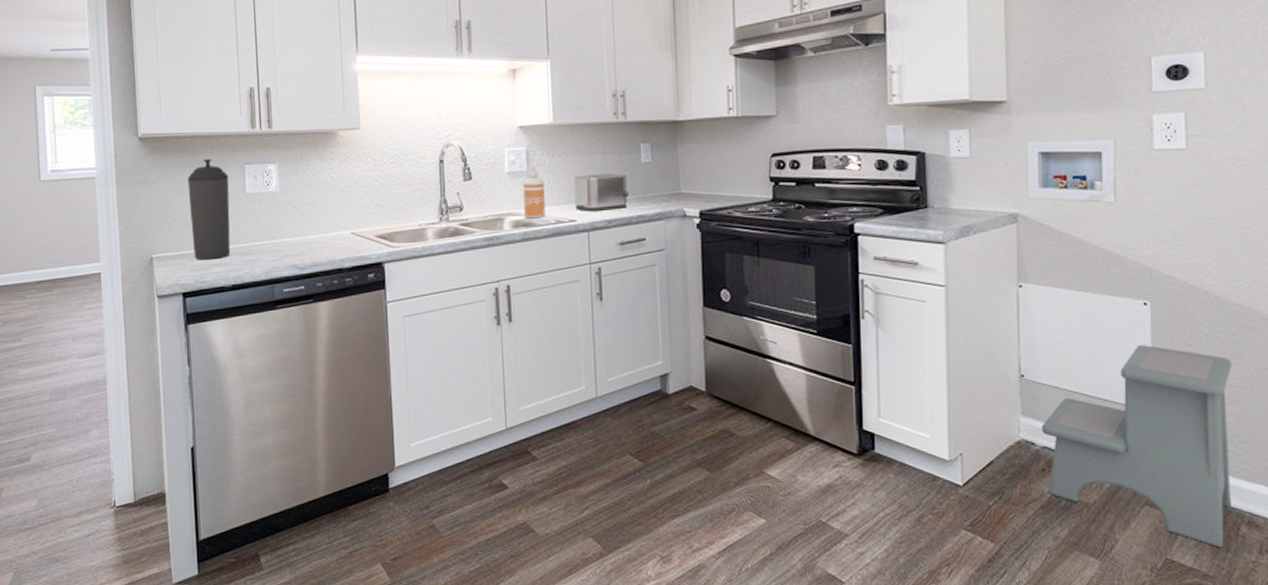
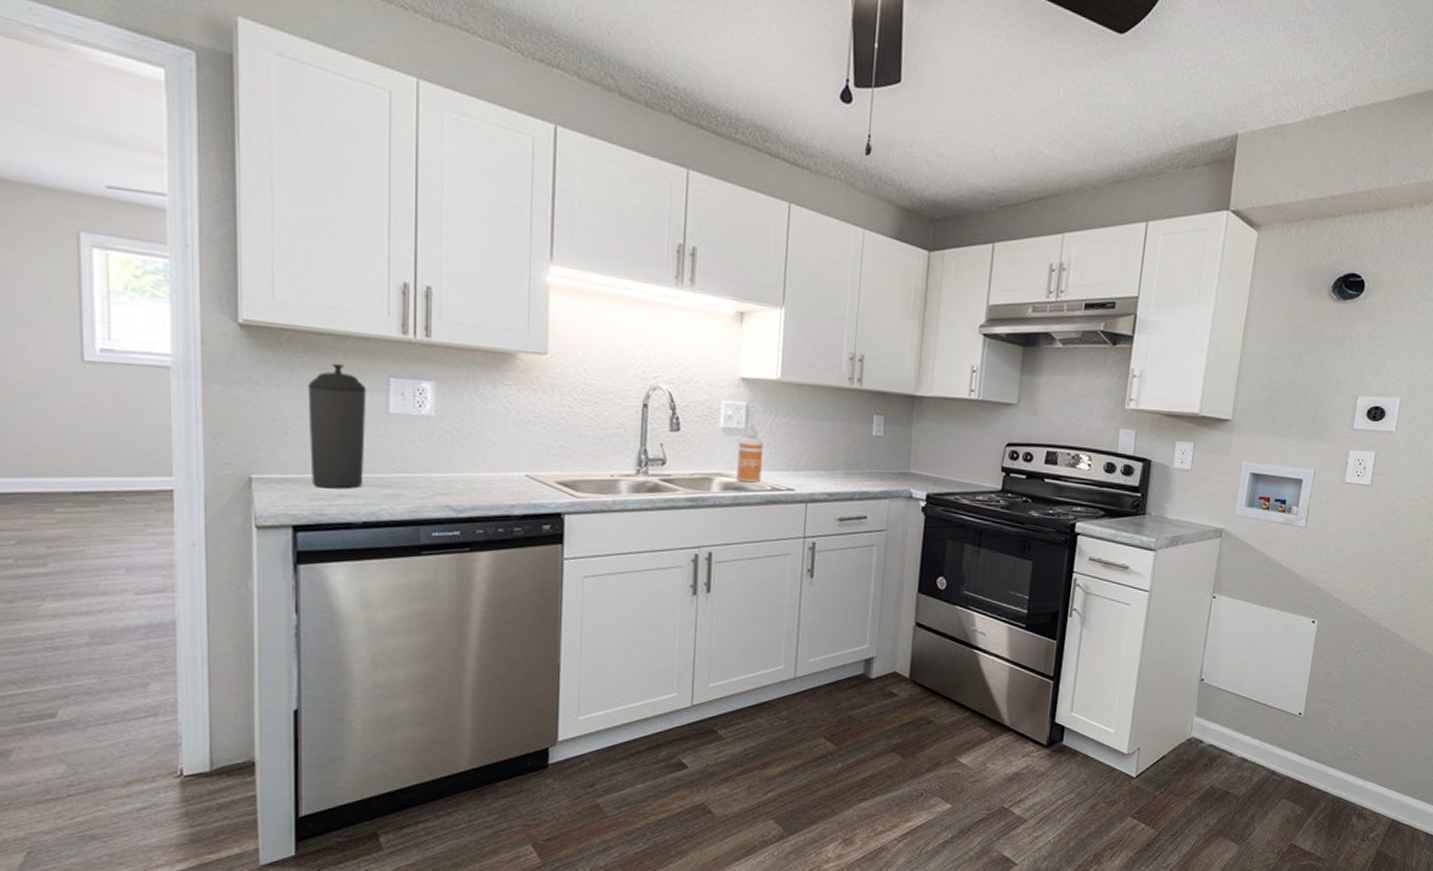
toaster: present [573,173,628,212] -> none [794,440,854,483]
step stool: present [1041,345,1232,548] -> none [1207,658,1371,836]

